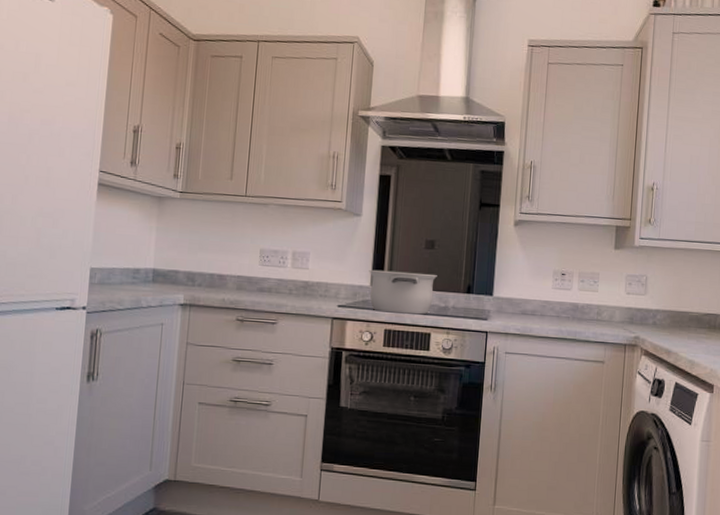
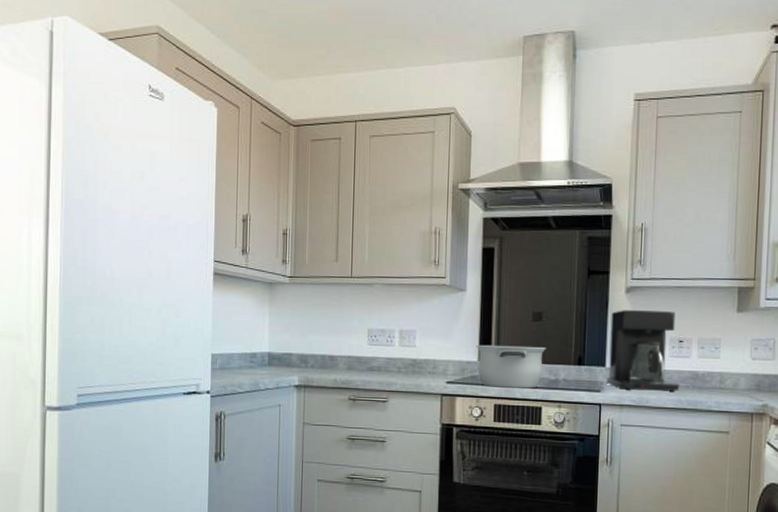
coffee maker: none [493,242,561,322] -> present [606,310,680,392]

